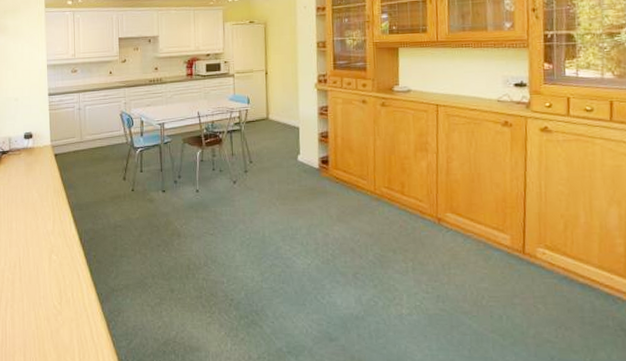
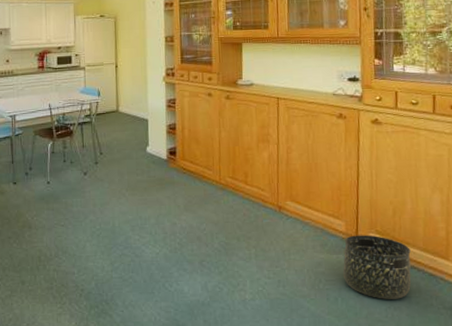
basket: none [508,250,585,319] -> present [343,235,412,299]

